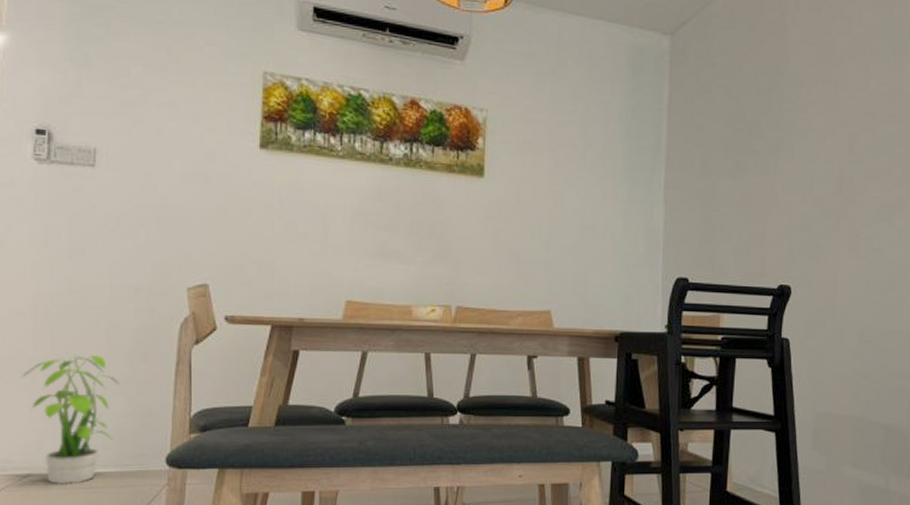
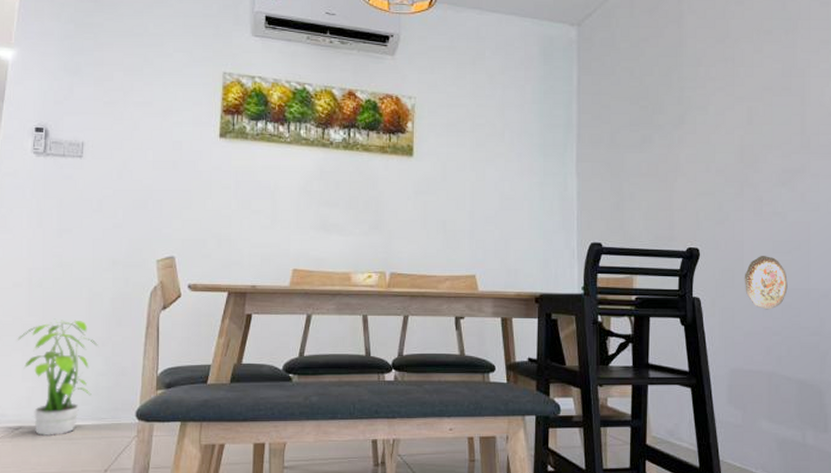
decorative plate: none [835,295,880,352] -> present [744,256,788,310]

